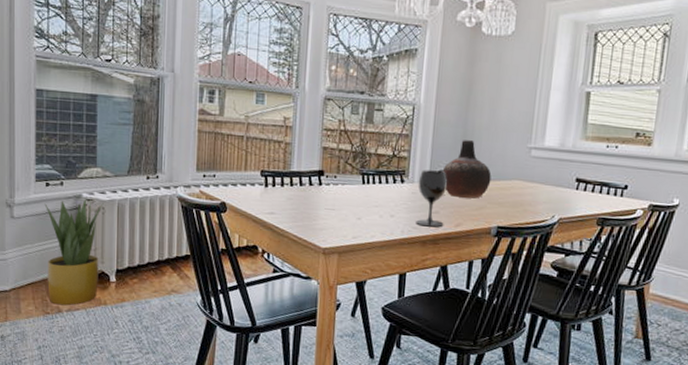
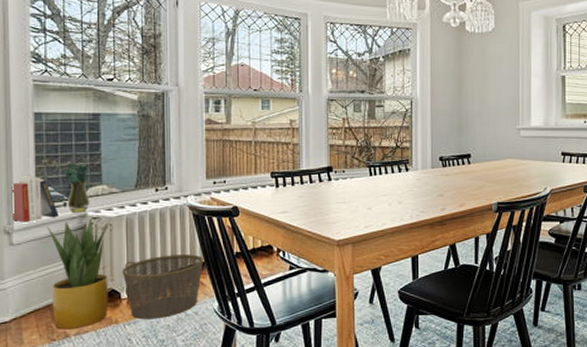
books: none [13,149,56,198] -> present [11,174,59,223]
vase: none [60,141,86,194] -> present [62,161,90,214]
basket: none [111,244,190,306] -> present [121,254,204,320]
wine glass: present [416,170,447,228] -> none [421,157,449,210]
vase: present [442,140,492,199] -> none [443,127,487,179]

